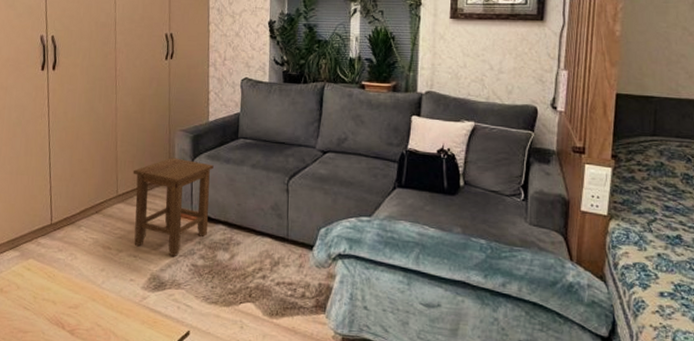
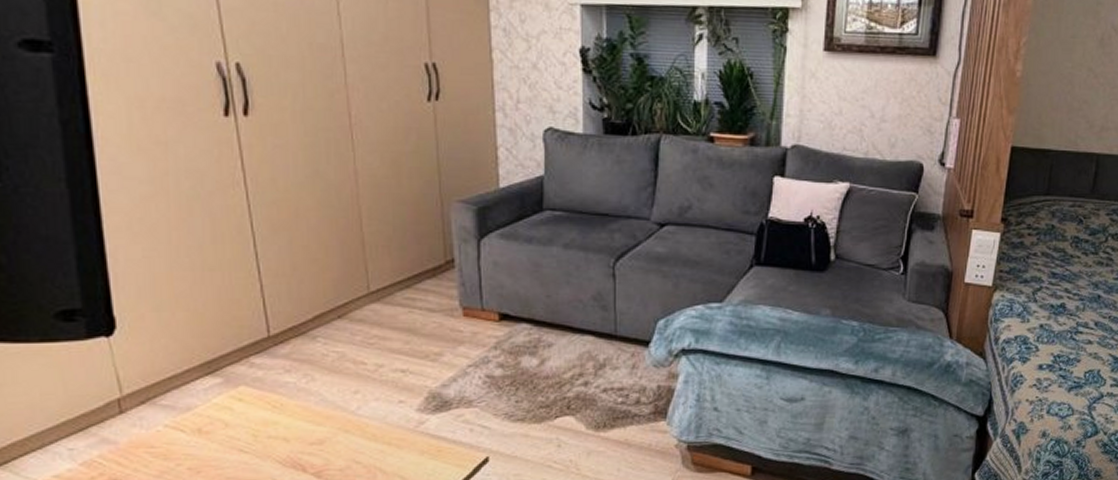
stool: present [132,158,214,256] -> none [390,239,510,367]

